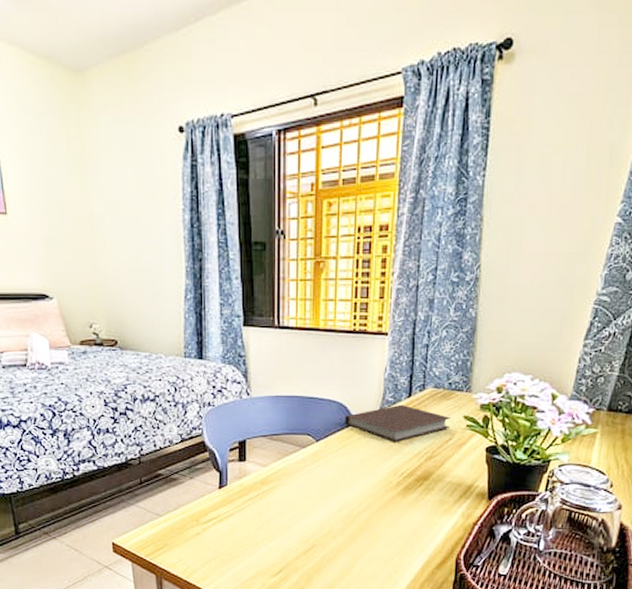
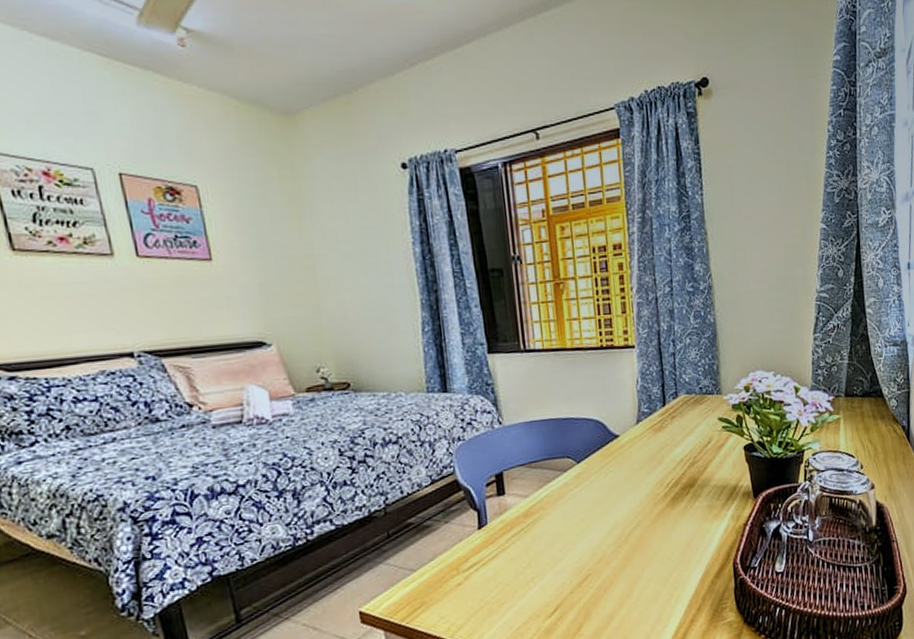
notebook: present [345,404,451,442] -> none [603,414,708,453]

